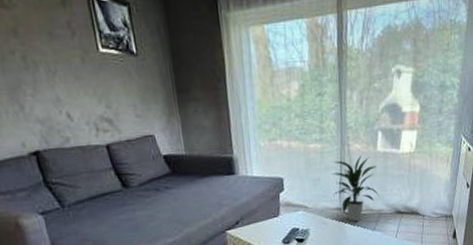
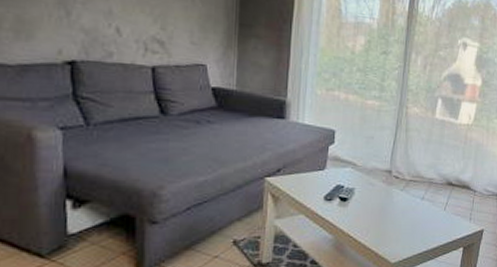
indoor plant: present [331,154,380,222] -> none [385,118,433,188]

